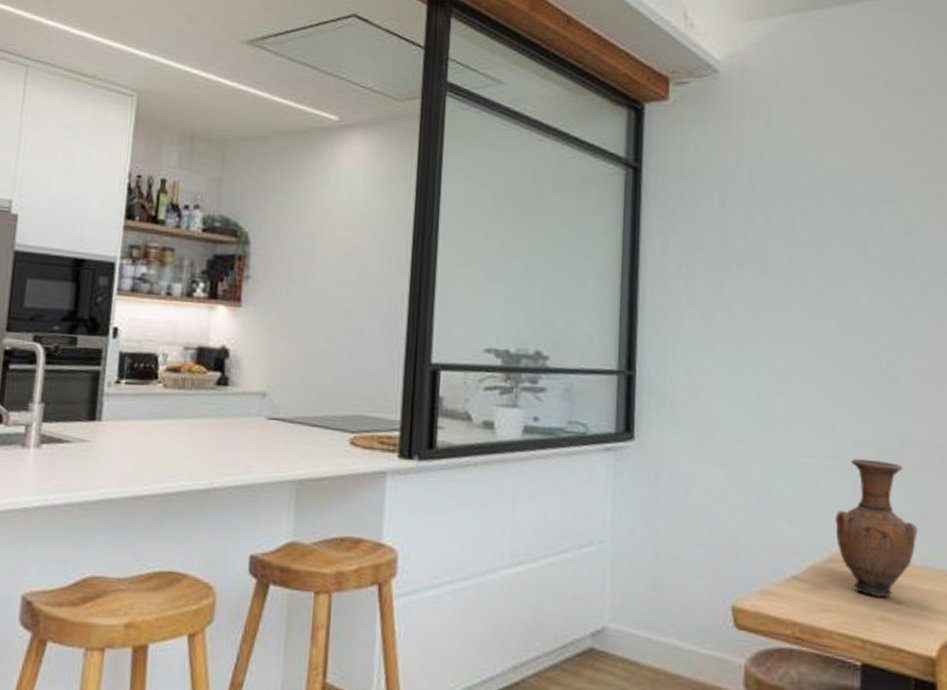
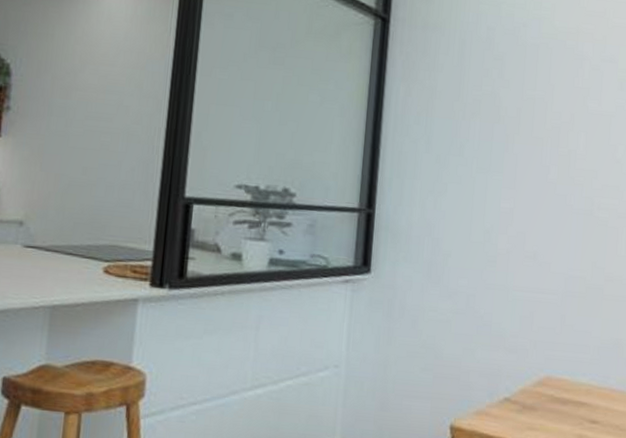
vase: present [835,458,917,599] -> none [545,293,615,418]

